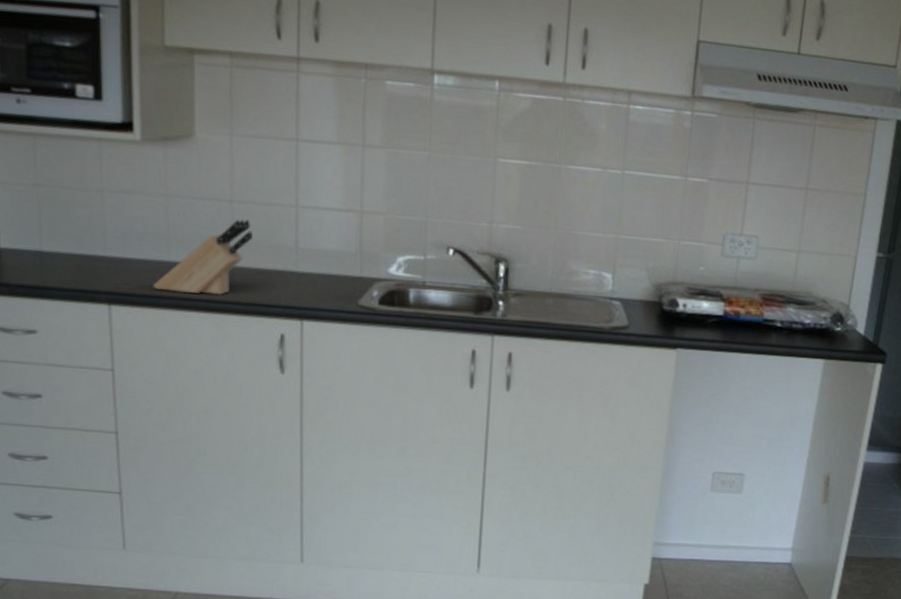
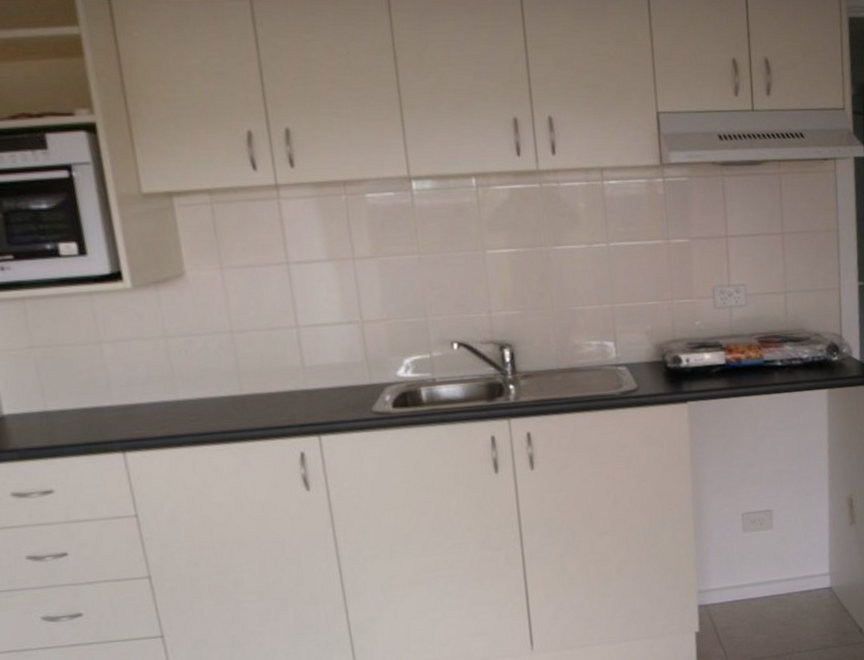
knife block: present [153,219,253,295] -> none [165,347,258,430]

